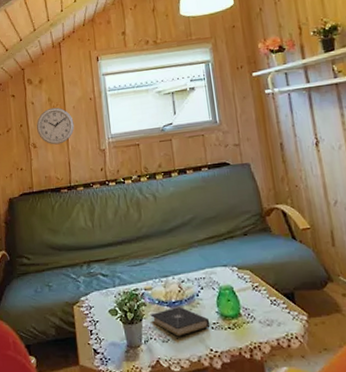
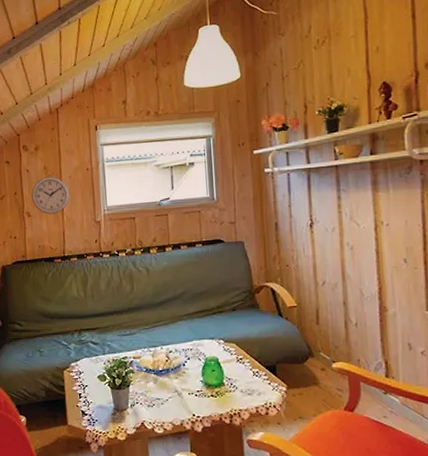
book: present [150,307,210,337] -> none [137,375,194,402]

